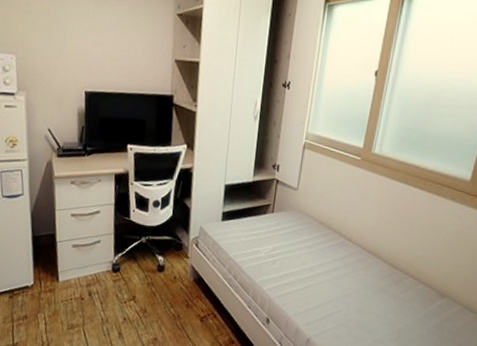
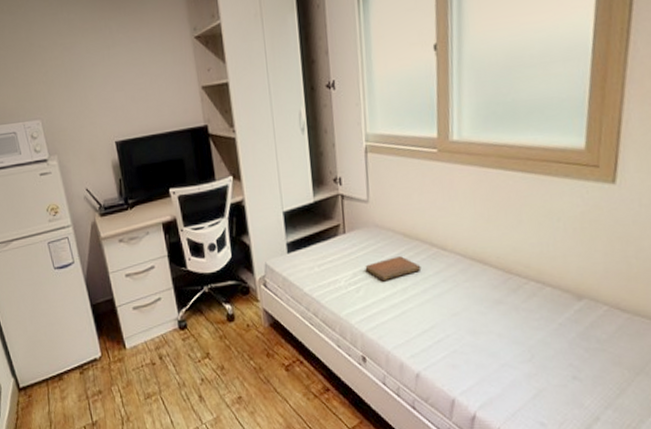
notebook: none [283,239,329,259] -> present [365,256,422,282]

